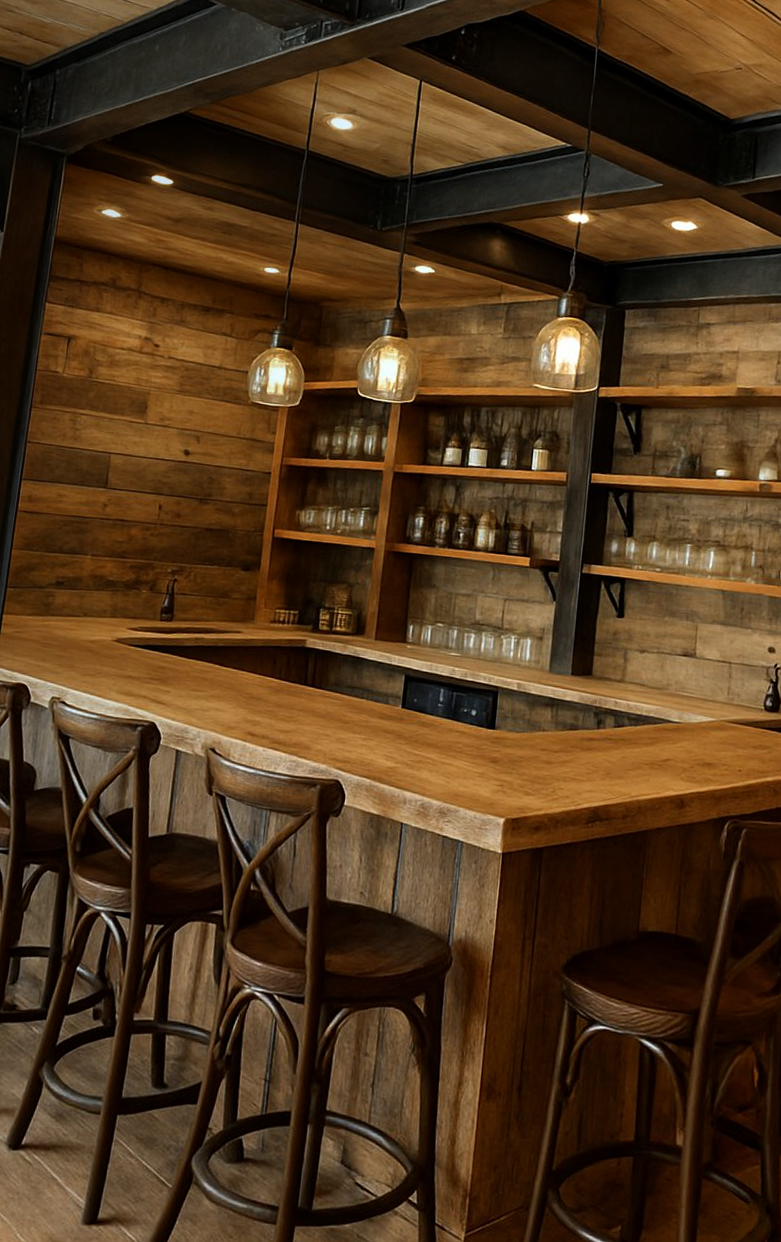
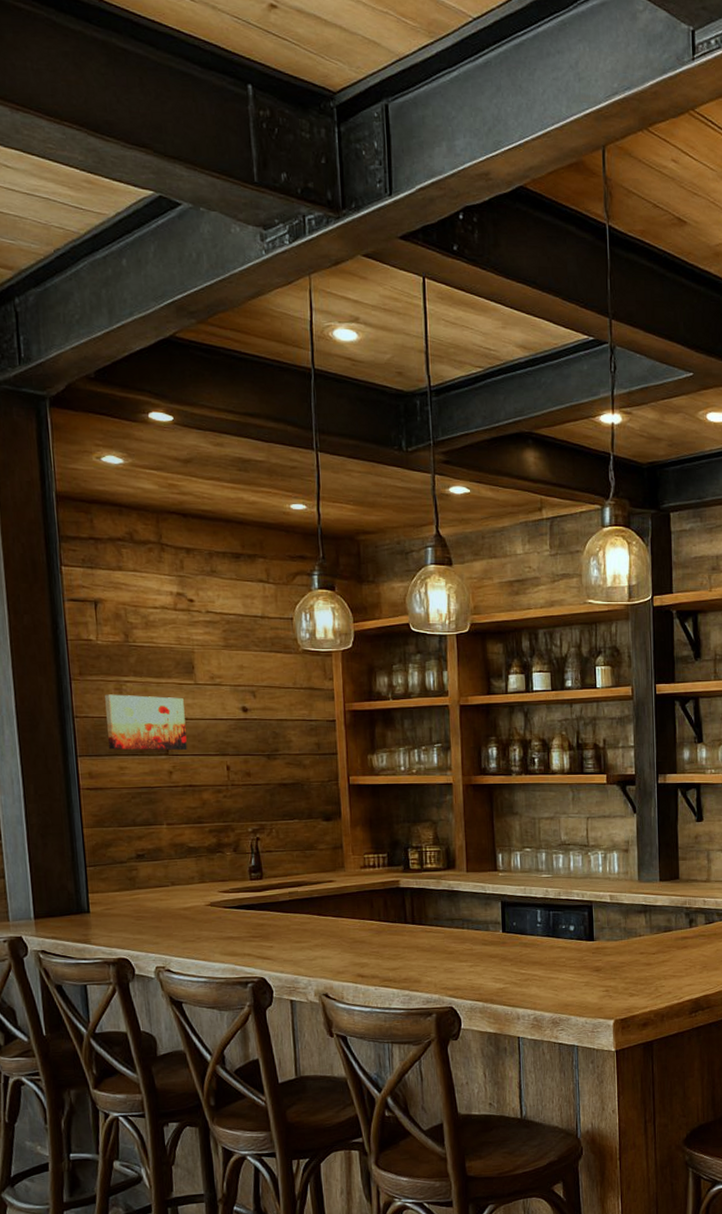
wall art: none [53,424,131,486] -> present [105,694,187,751]

